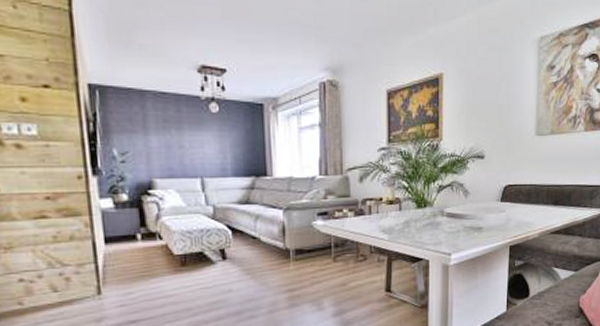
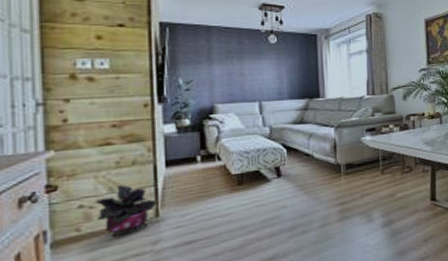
potted plant: none [34,260,98,313] -> present [95,185,157,238]

